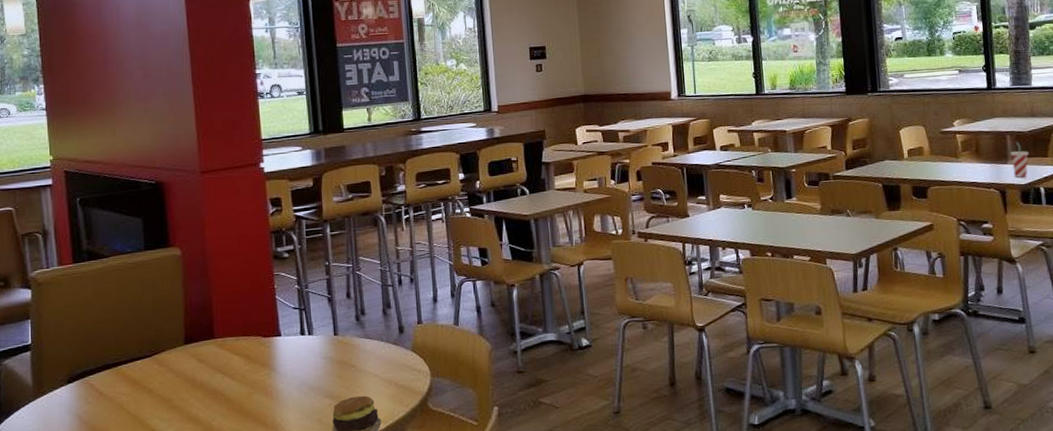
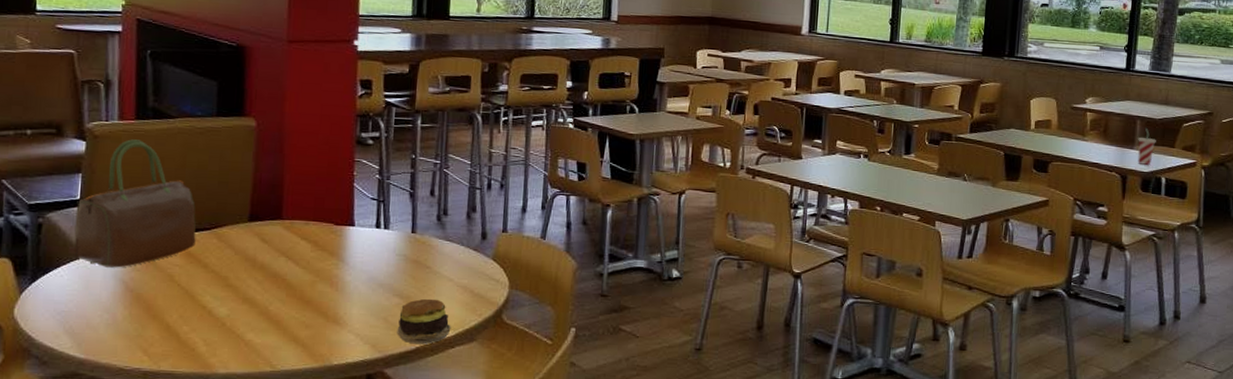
handbag: none [29,281,139,404] -> present [75,139,196,268]

